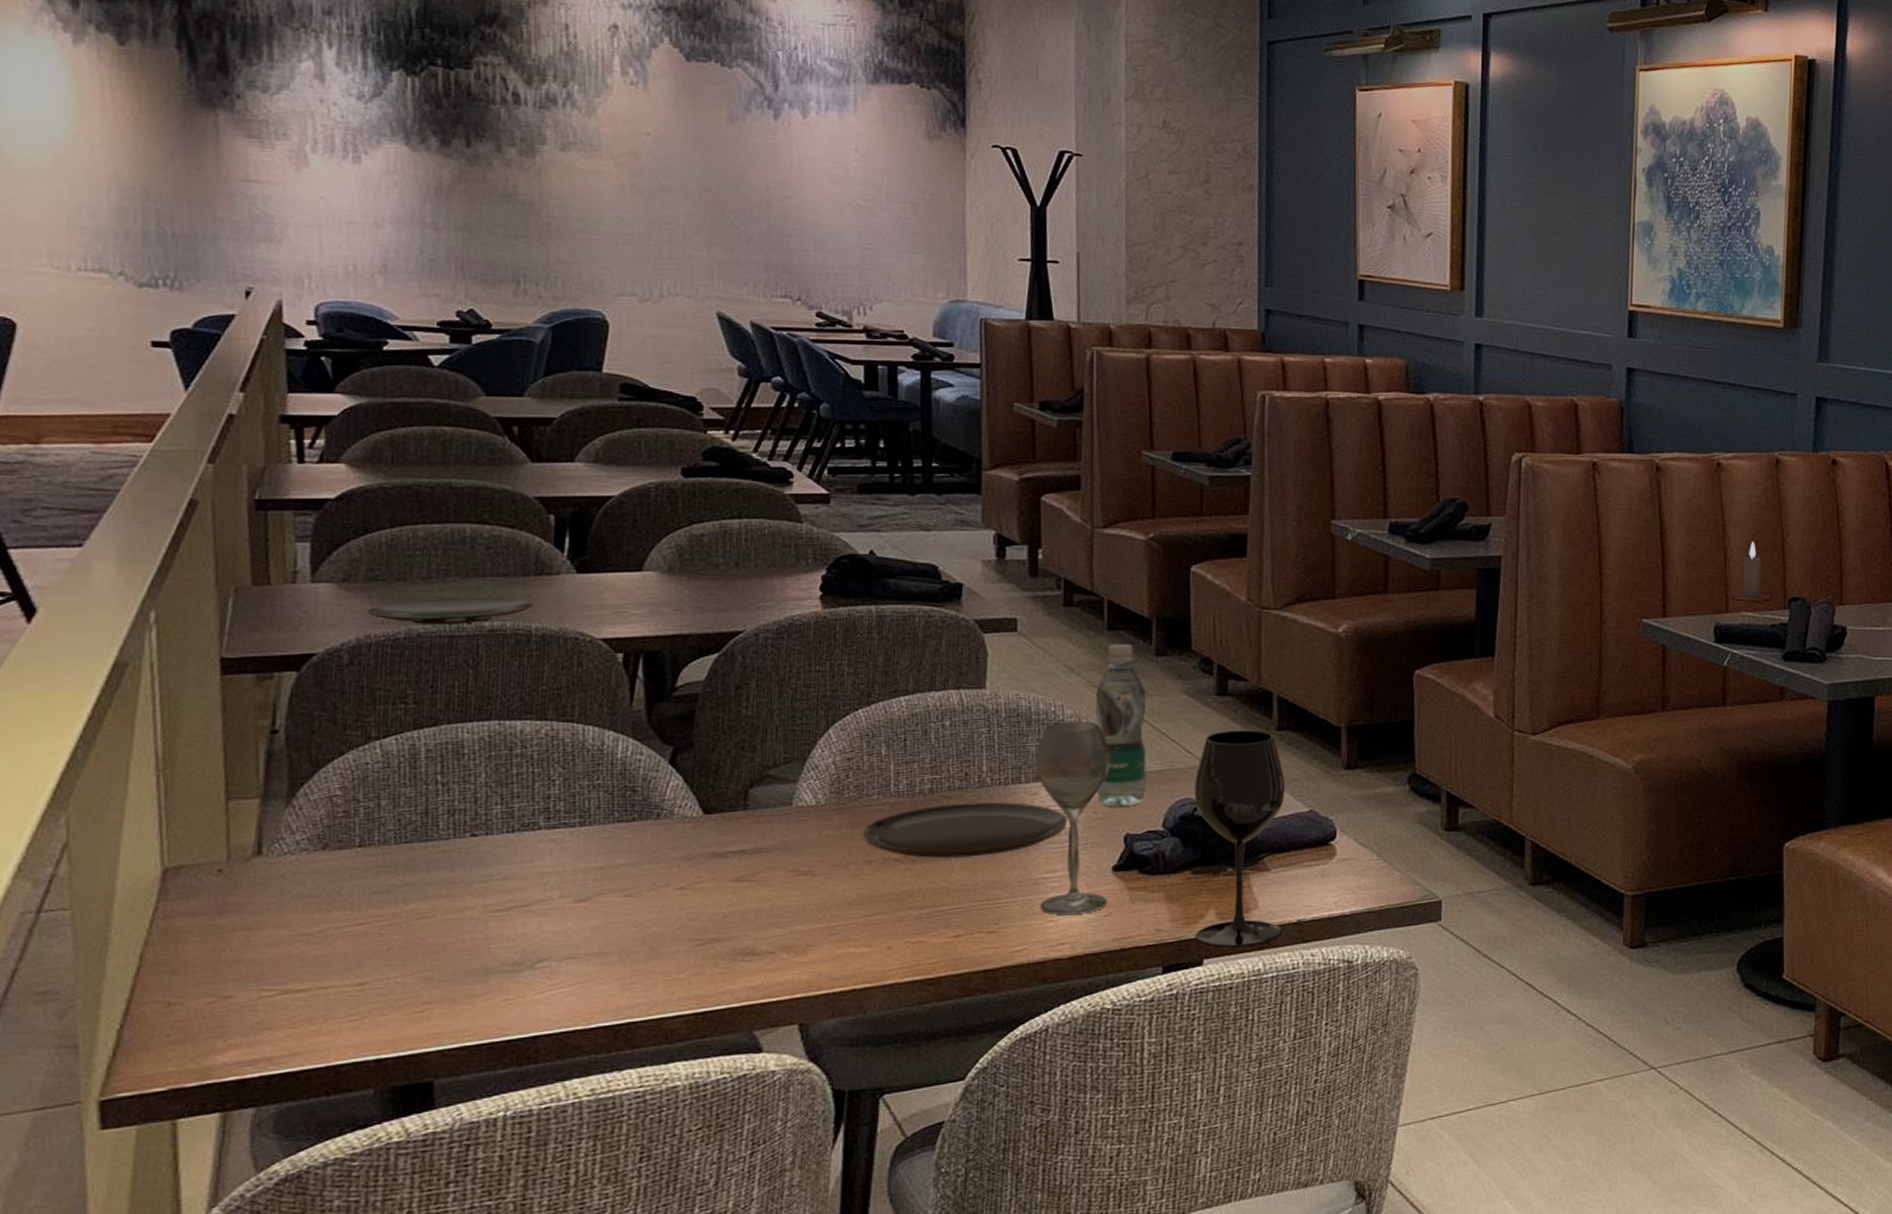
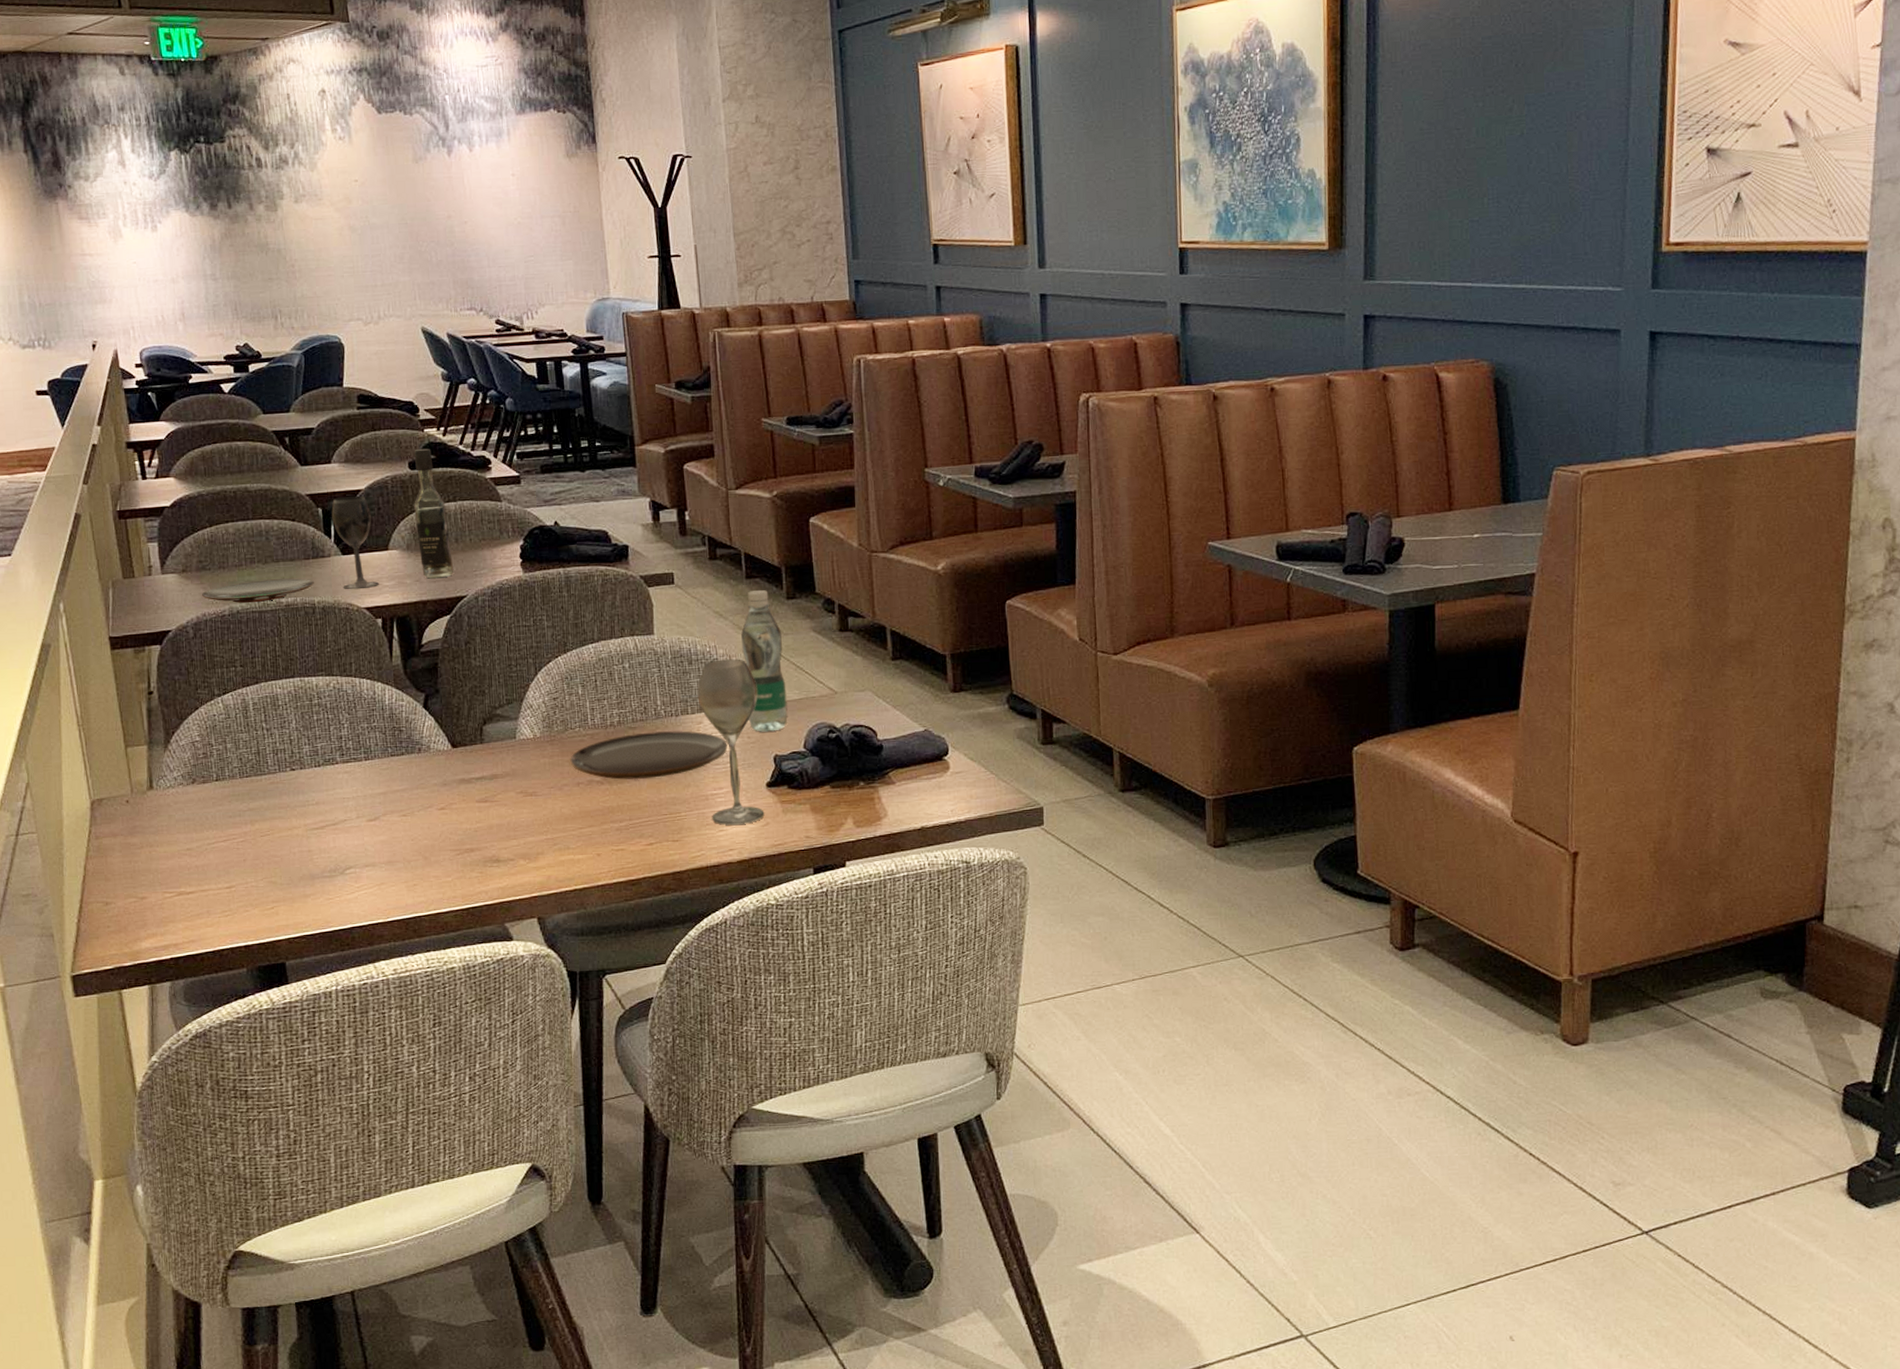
wine glass: none [567,503,625,616] -> present [331,495,379,590]
bottle: none [683,453,730,609] -> present [414,448,454,579]
wineglass: present [1194,730,1286,947] -> none [827,661,909,851]
candle: present [1730,542,1772,601] -> none [1290,461,1330,519]

